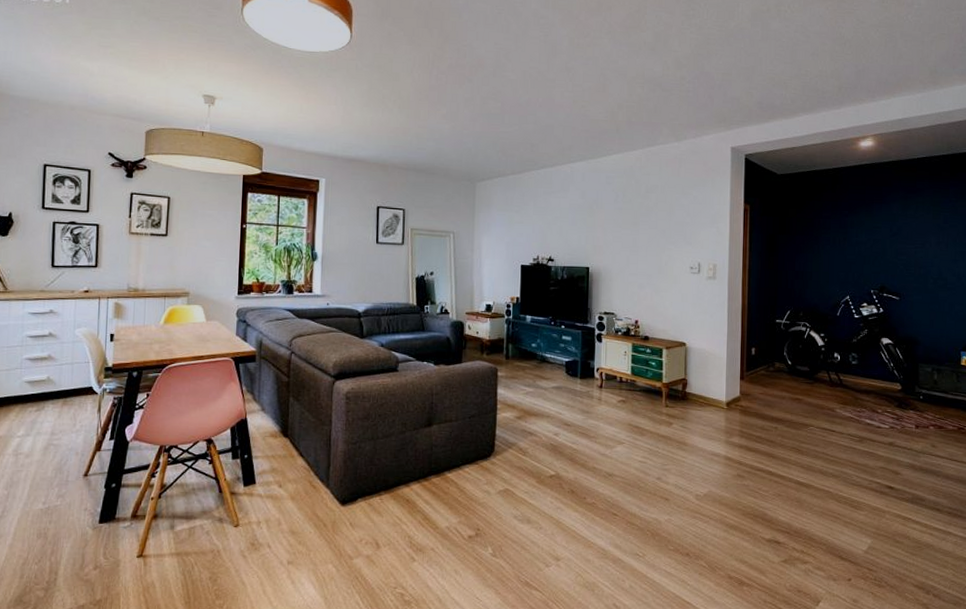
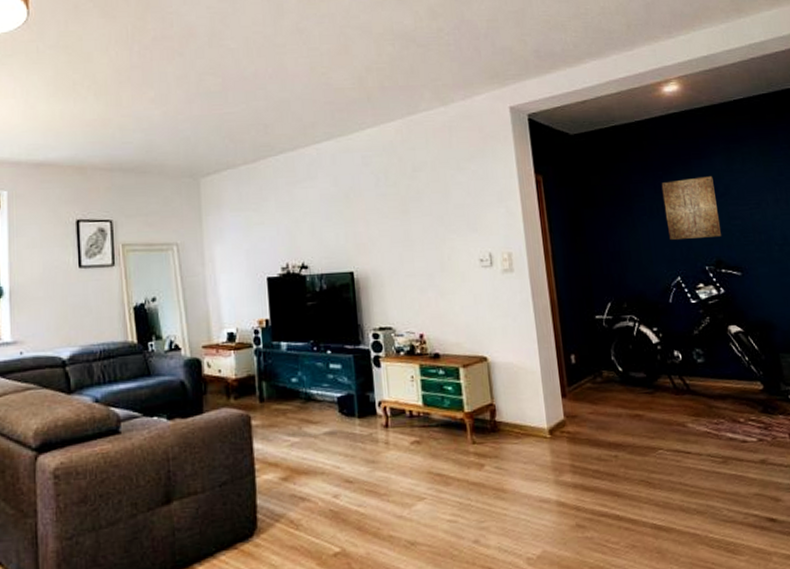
wall art: none [845,218,889,268] -> present [661,176,721,241]

